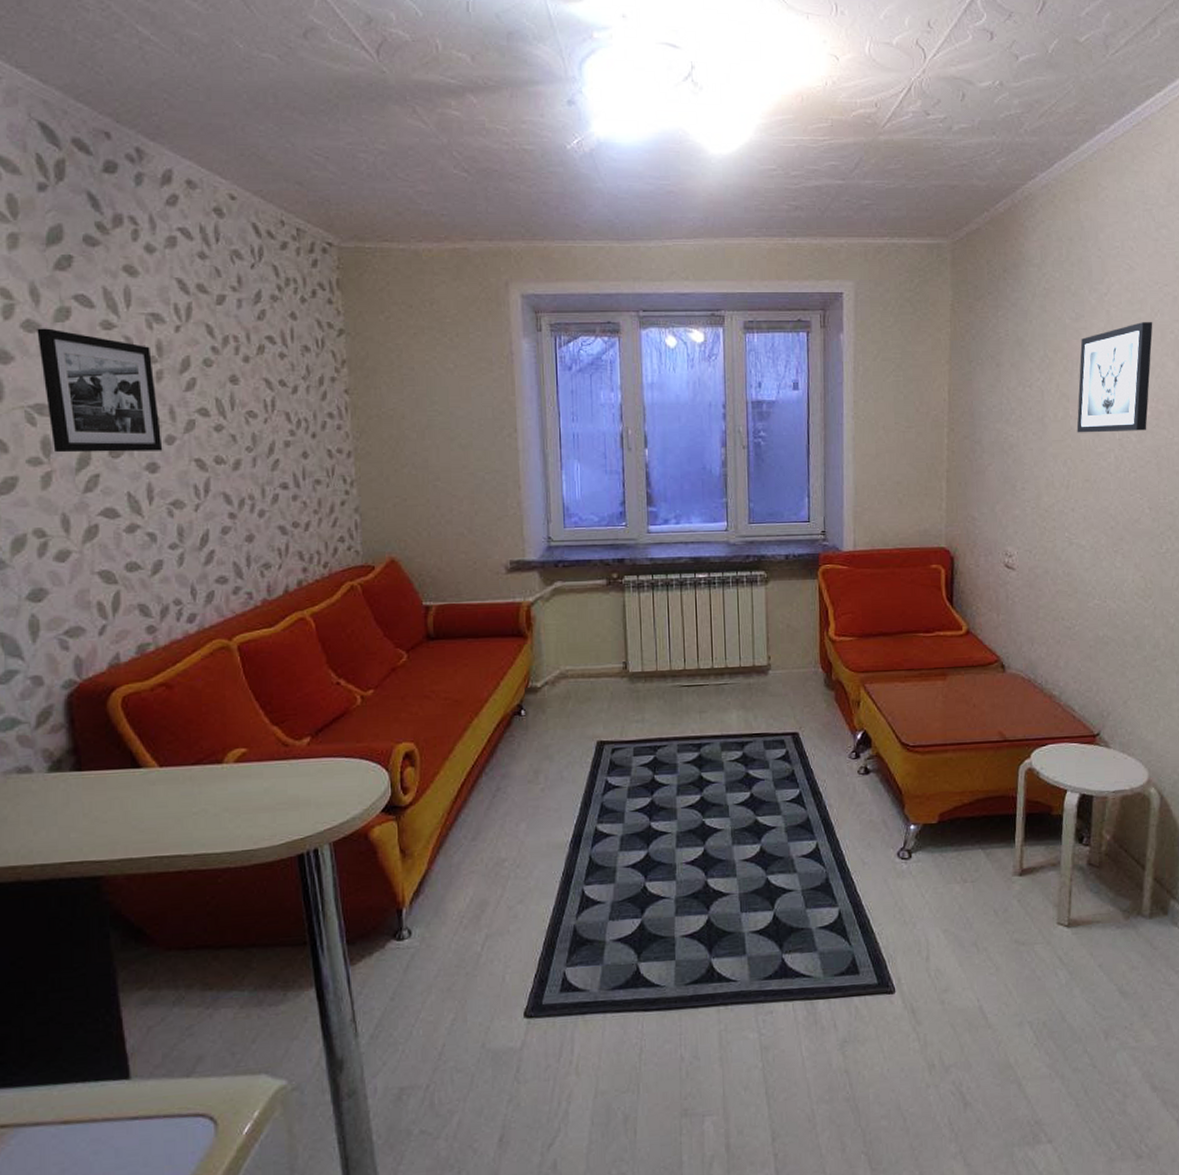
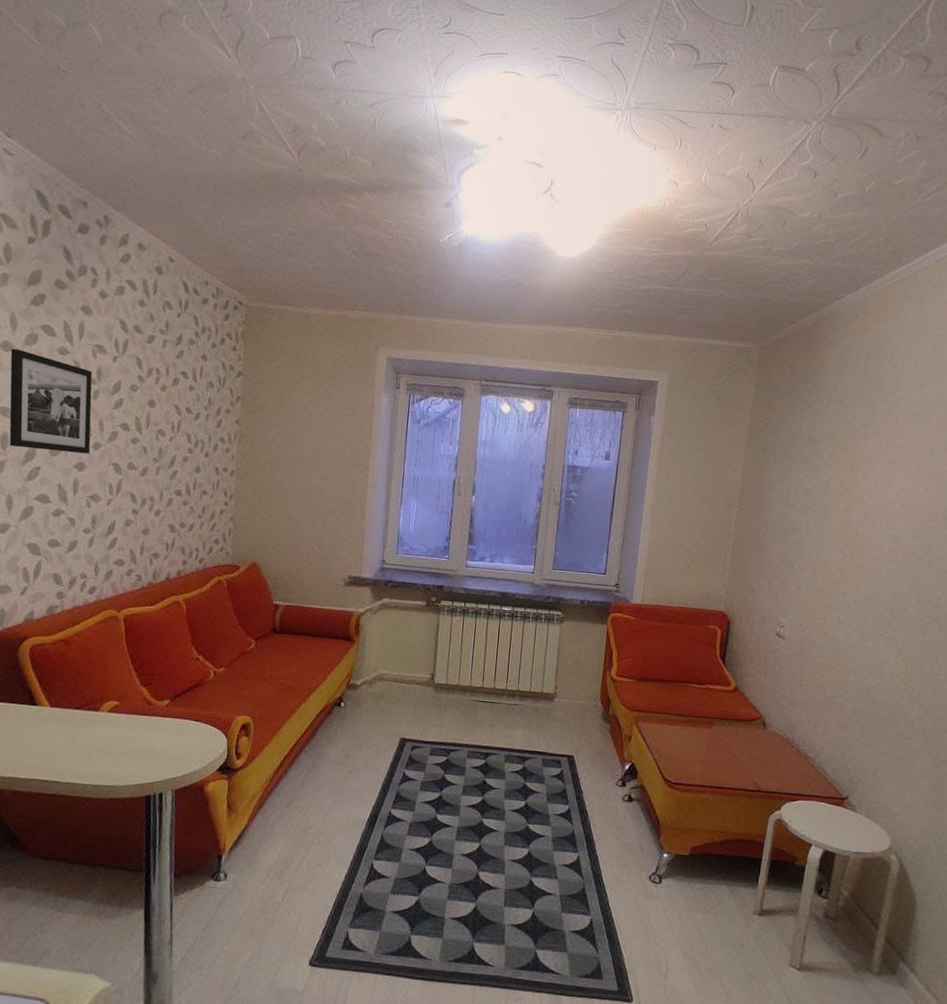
wall art: present [1076,322,1153,433] -> none [856,433,938,530]

